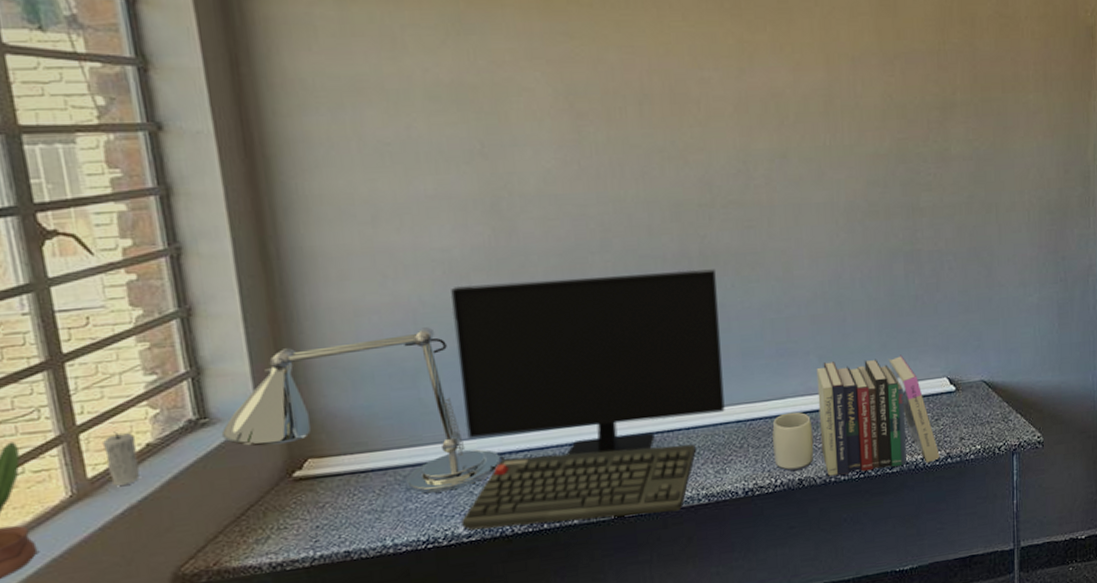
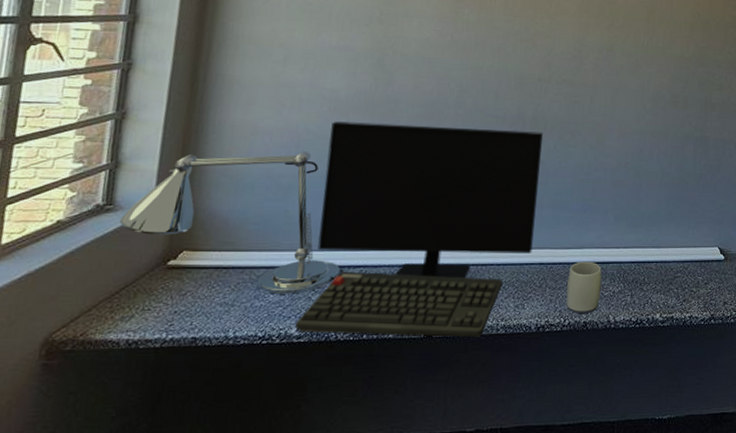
candle: present [101,431,140,487] -> none [19,207,51,255]
books: present [816,355,940,476] -> none [606,221,705,323]

